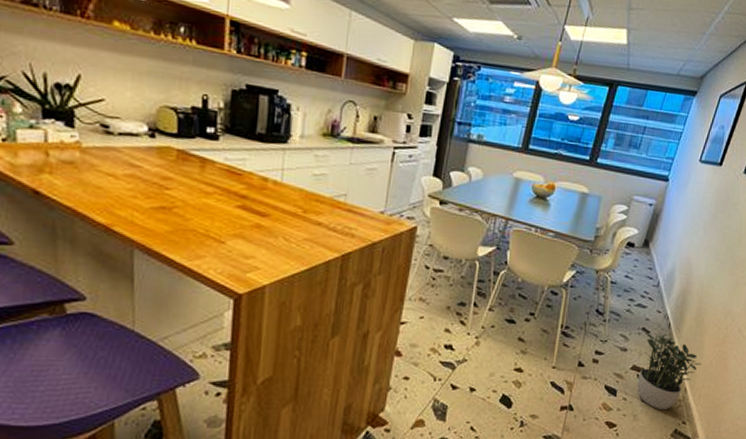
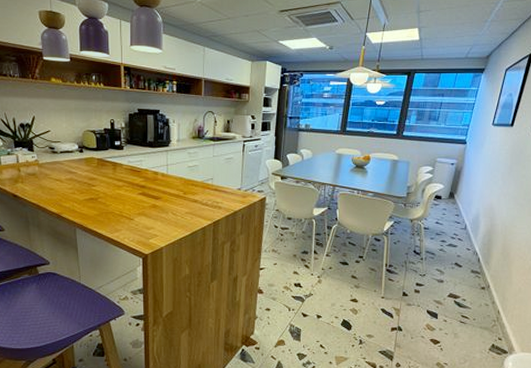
potted plant: present [637,332,702,411] -> none [455,266,511,329]

